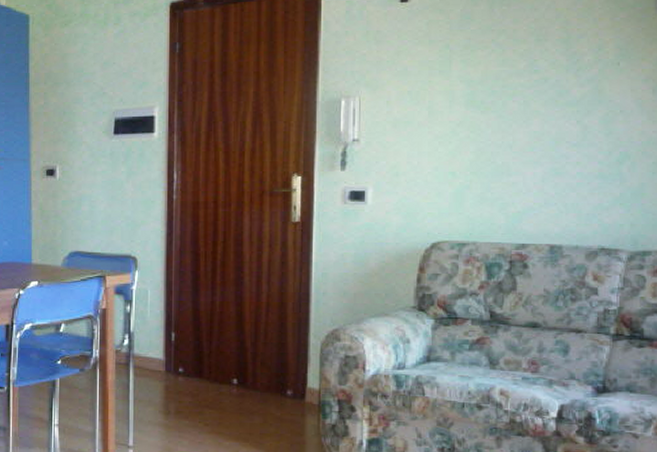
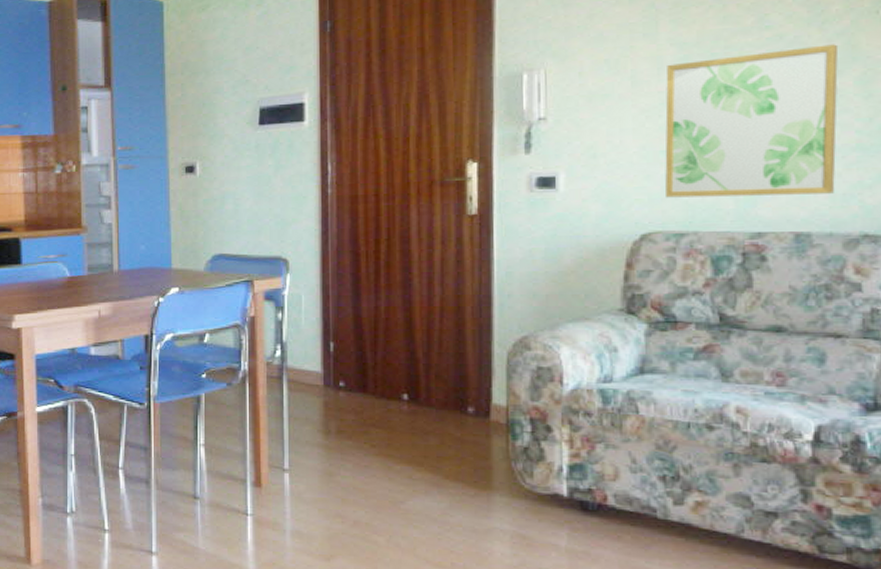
wall art: none [452,89,589,213] -> present [665,44,839,198]

